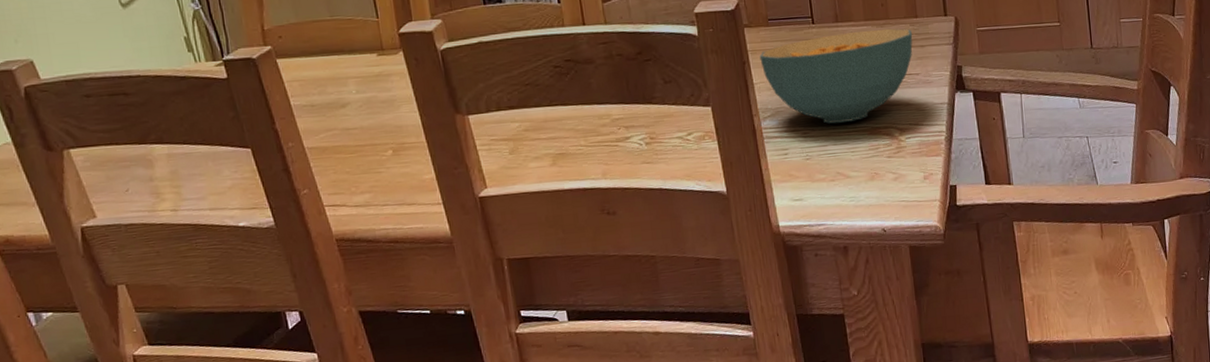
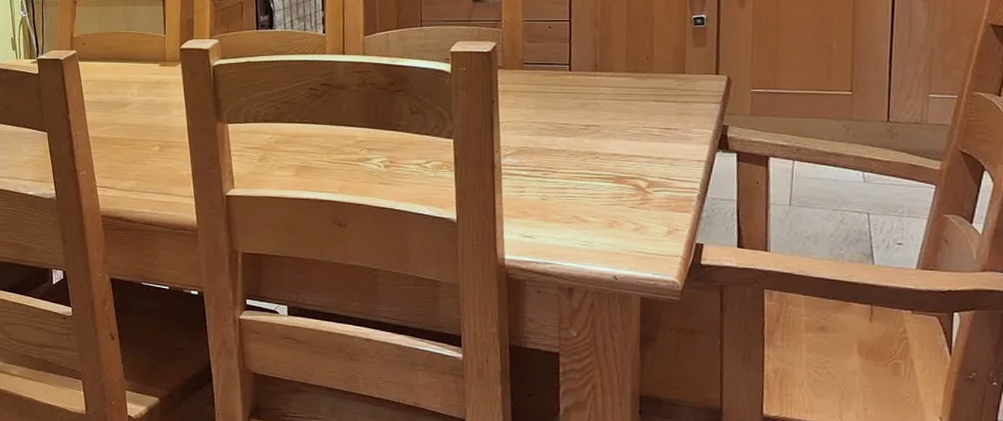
cereal bowl: present [759,28,913,124] -> none [509,82,677,168]

